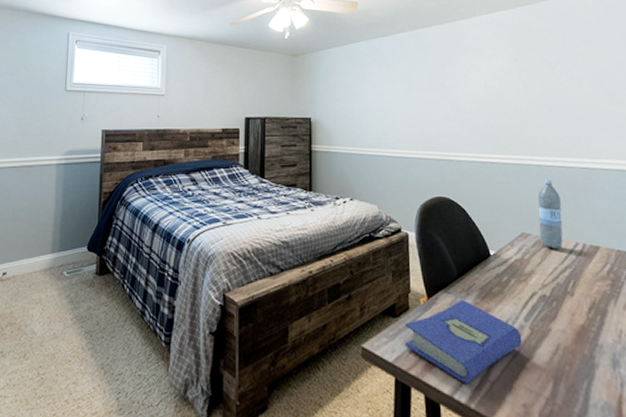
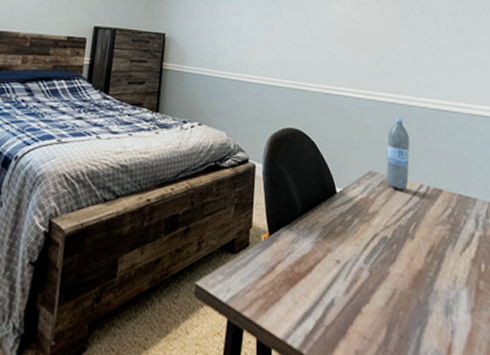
hardcover book: present [404,299,522,383] -> none [241,237,360,327]

